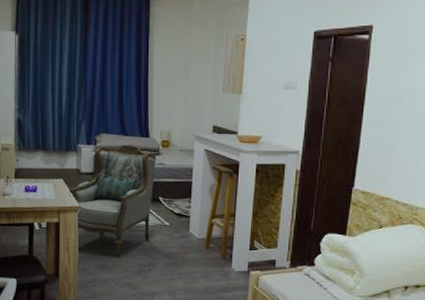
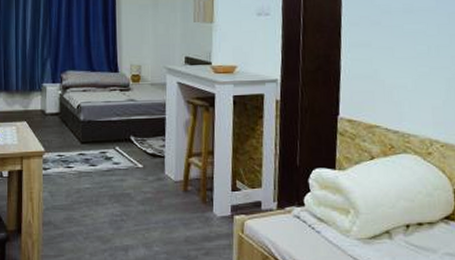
armchair: present [69,144,157,256] -> none [33,81,127,206]

